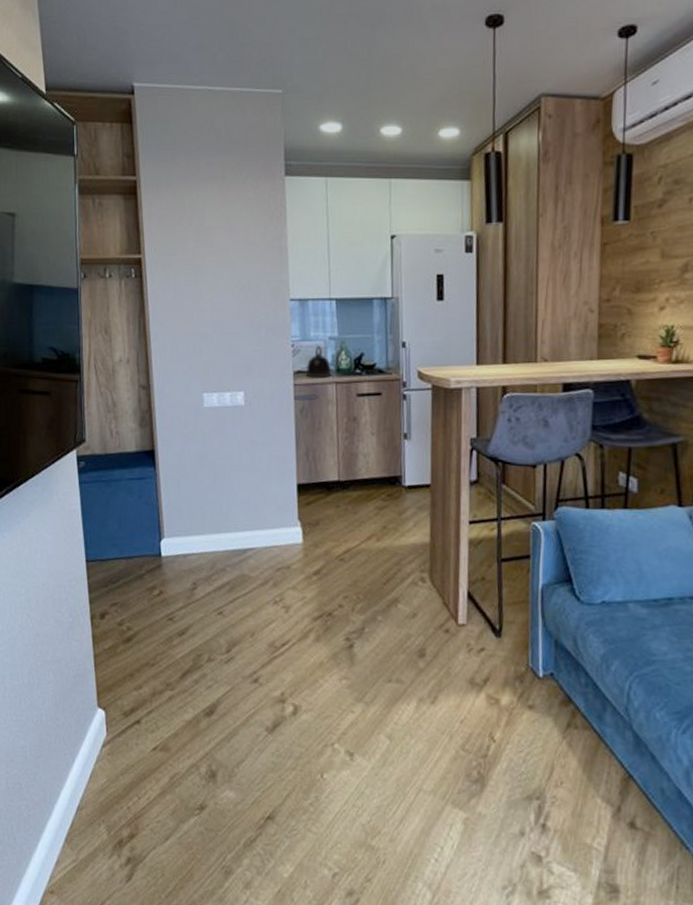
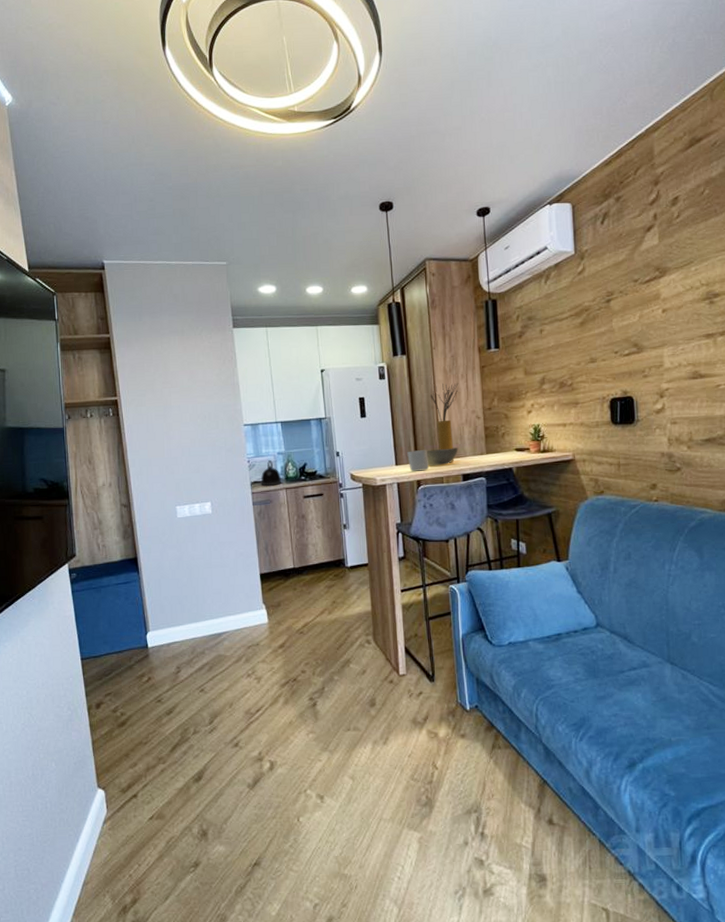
mug: none [493,347,520,375] -> present [407,449,429,472]
bowl: none [518,348,561,370] -> present [427,448,459,466]
vase: none [531,262,570,369] -> present [431,383,459,464]

